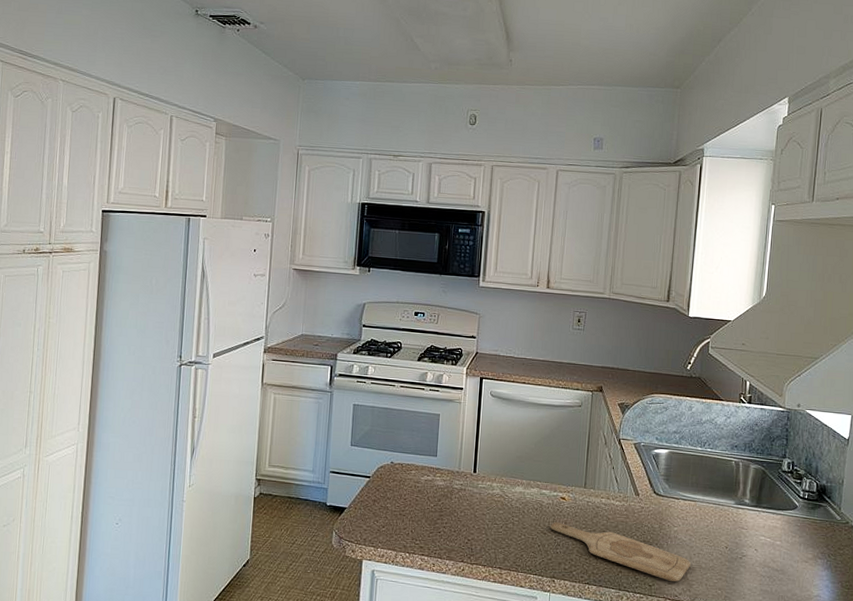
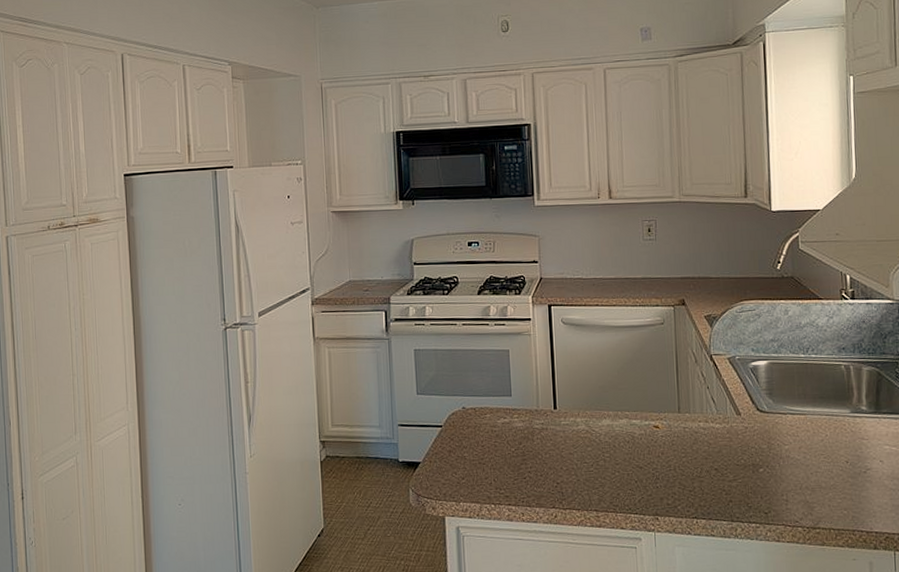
cutting board: present [550,521,692,582] -> none [645,453,810,507]

